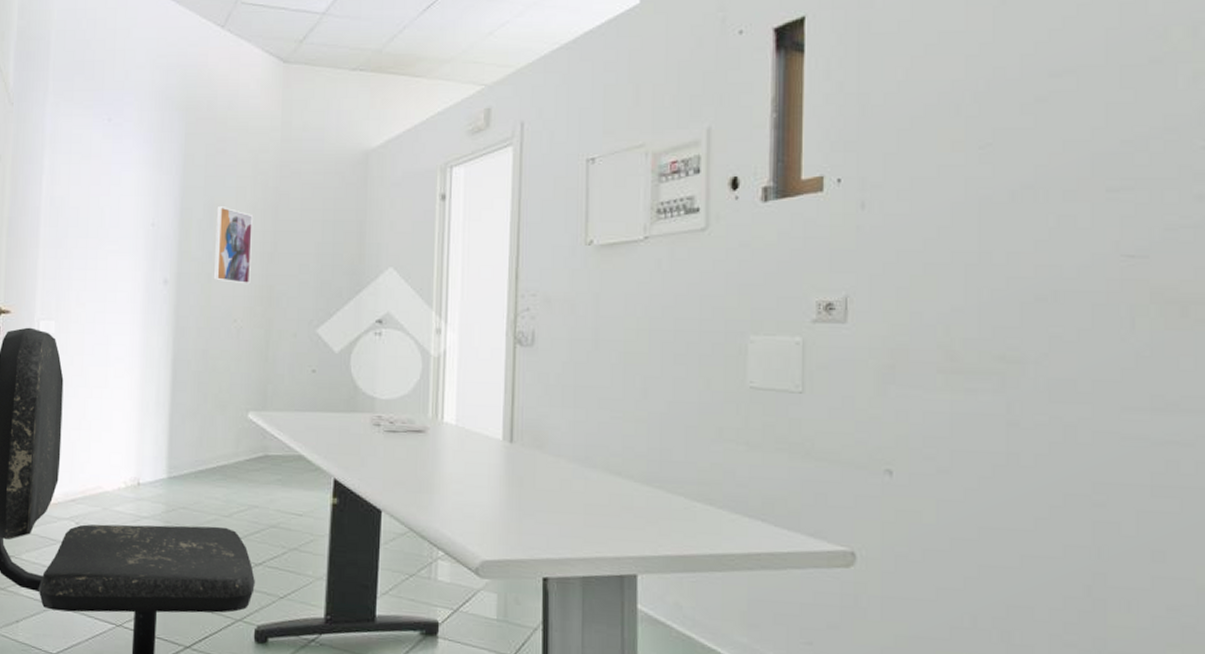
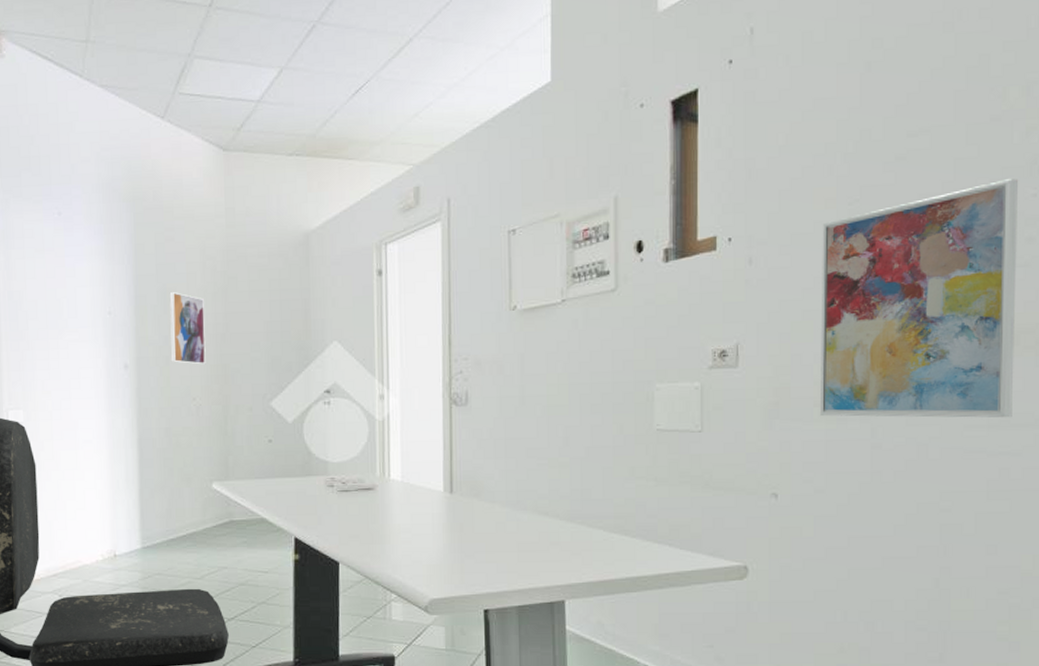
wall art: none [943,127,1185,402] -> present [819,178,1019,418]

